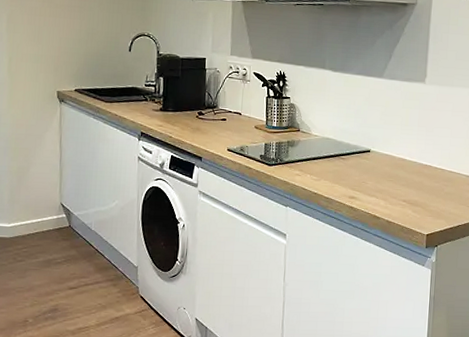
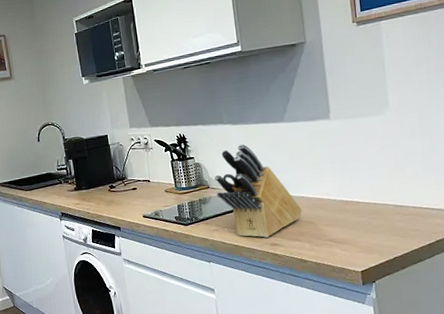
knife block: none [306,92,384,190] -> present [214,143,302,238]

